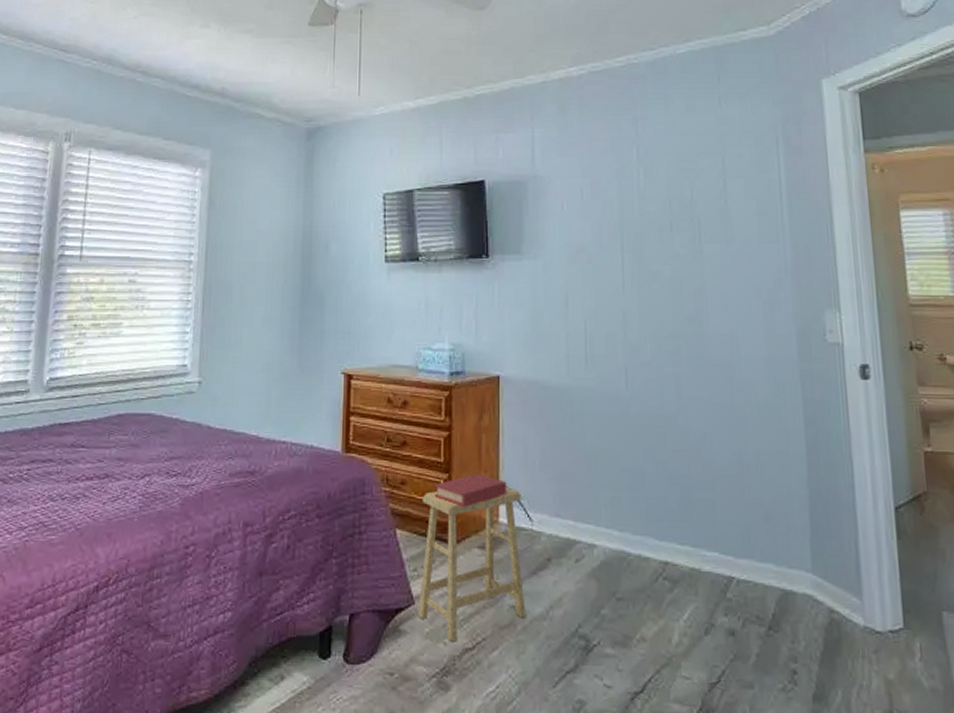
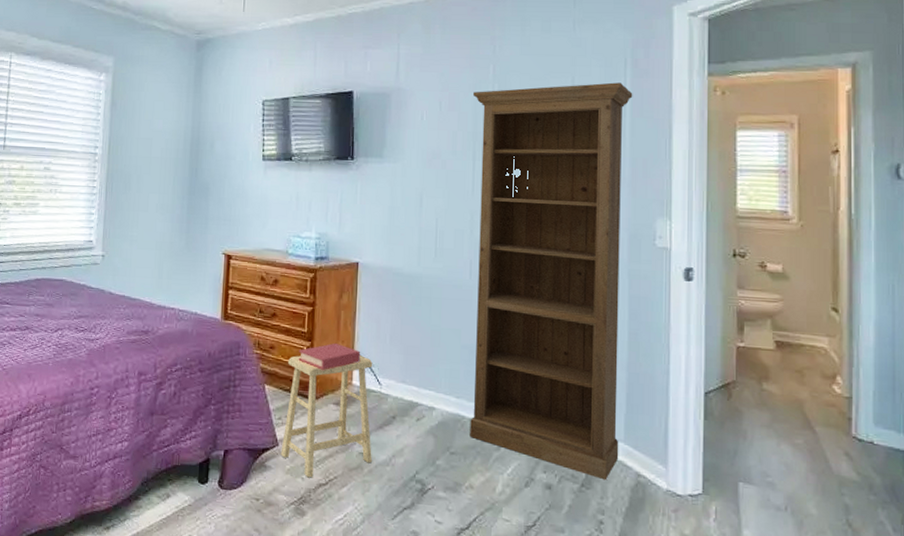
bookshelf: none [617,162,808,620] -> present [470,82,633,481]

